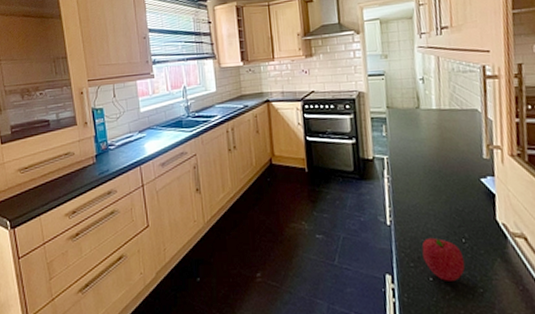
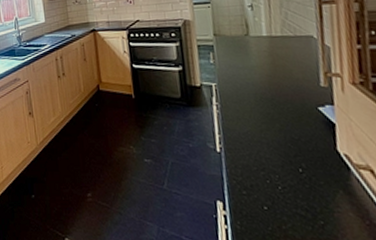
fruit: present [421,237,466,281] -> none [254,166,303,211]

